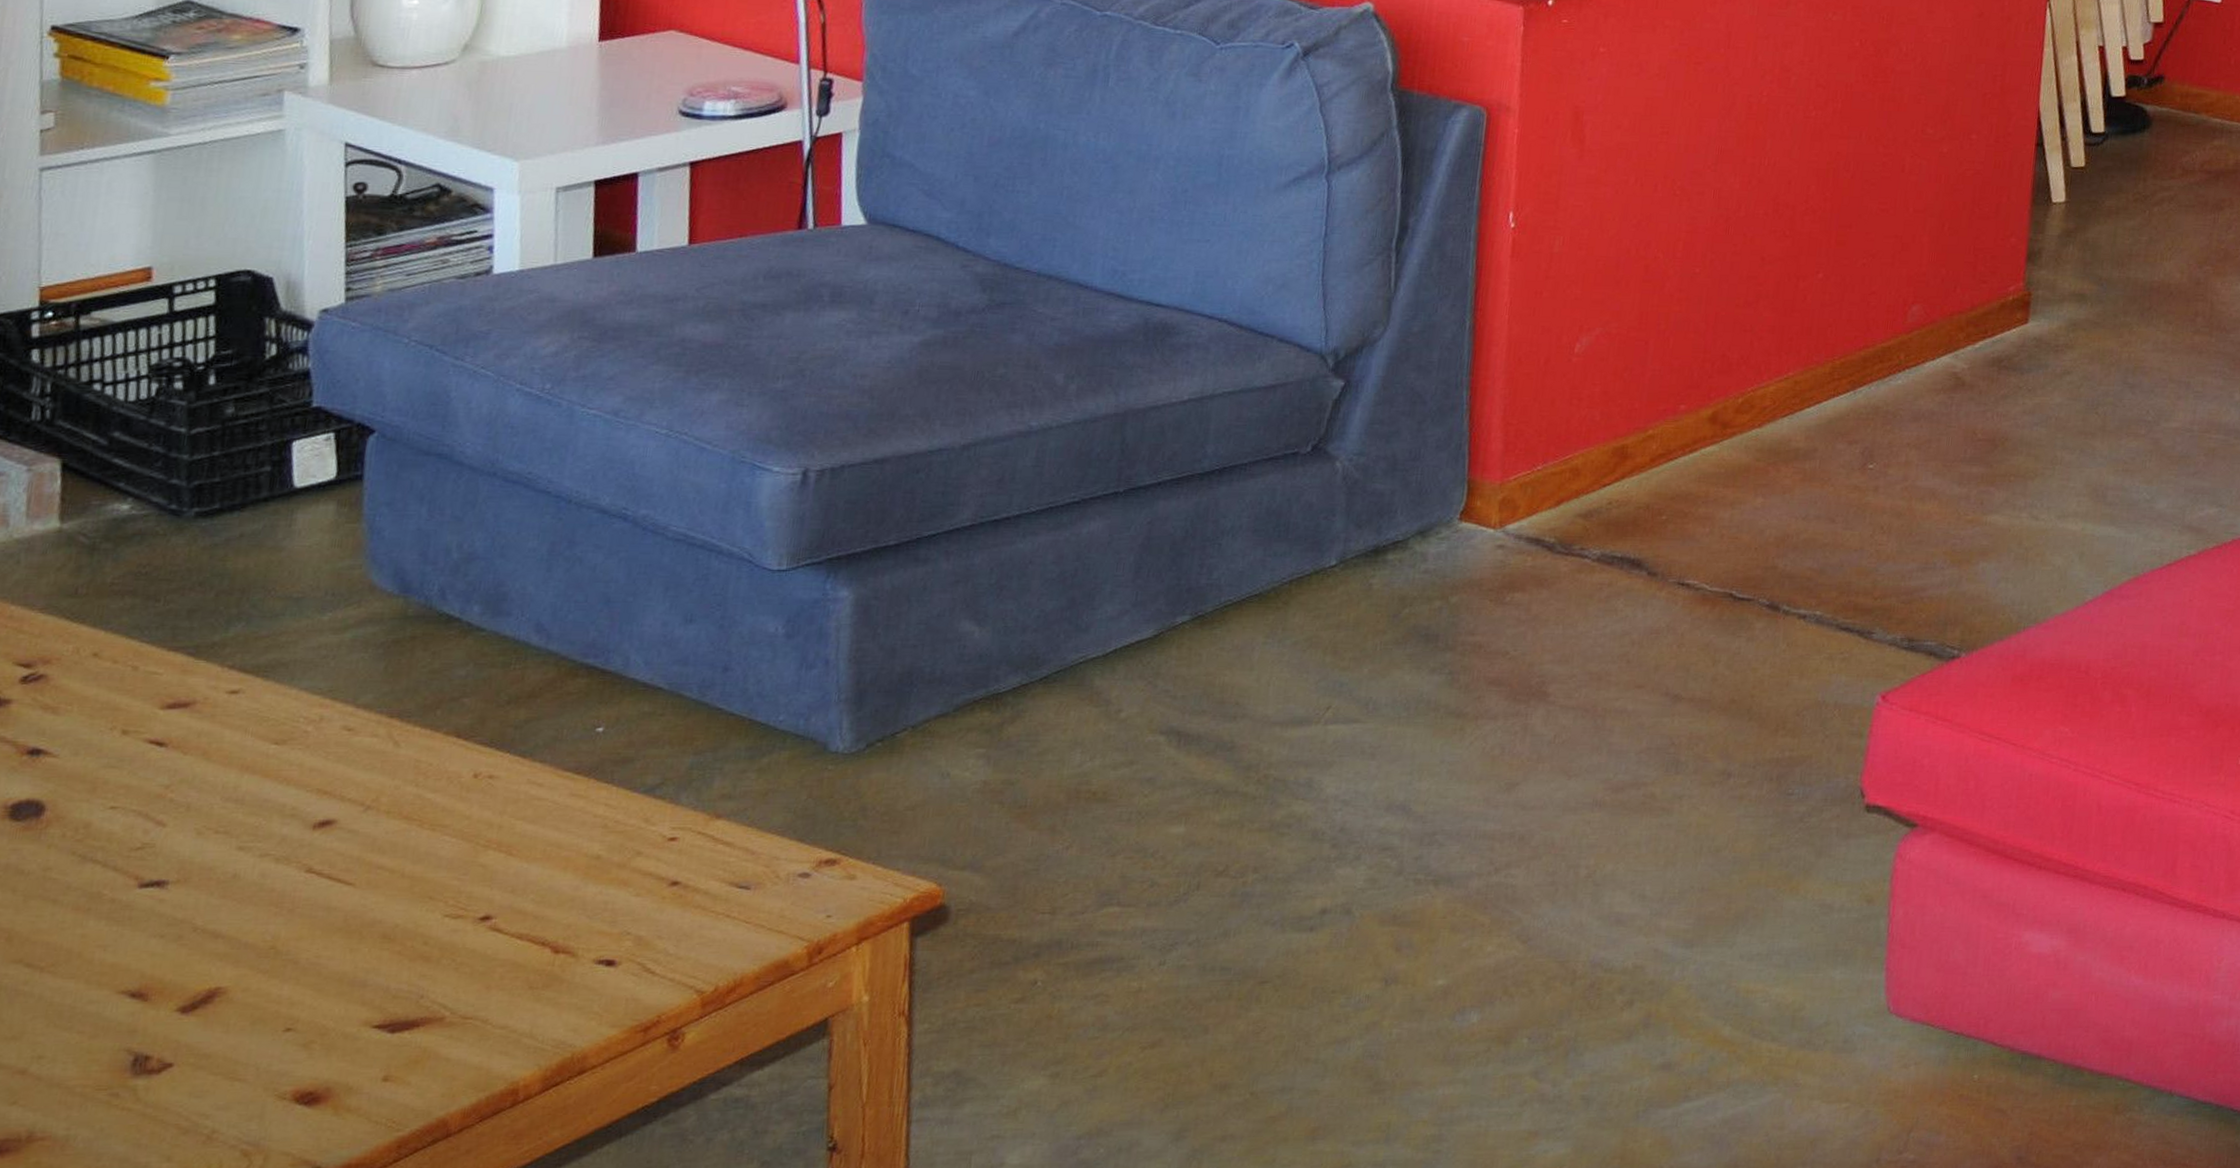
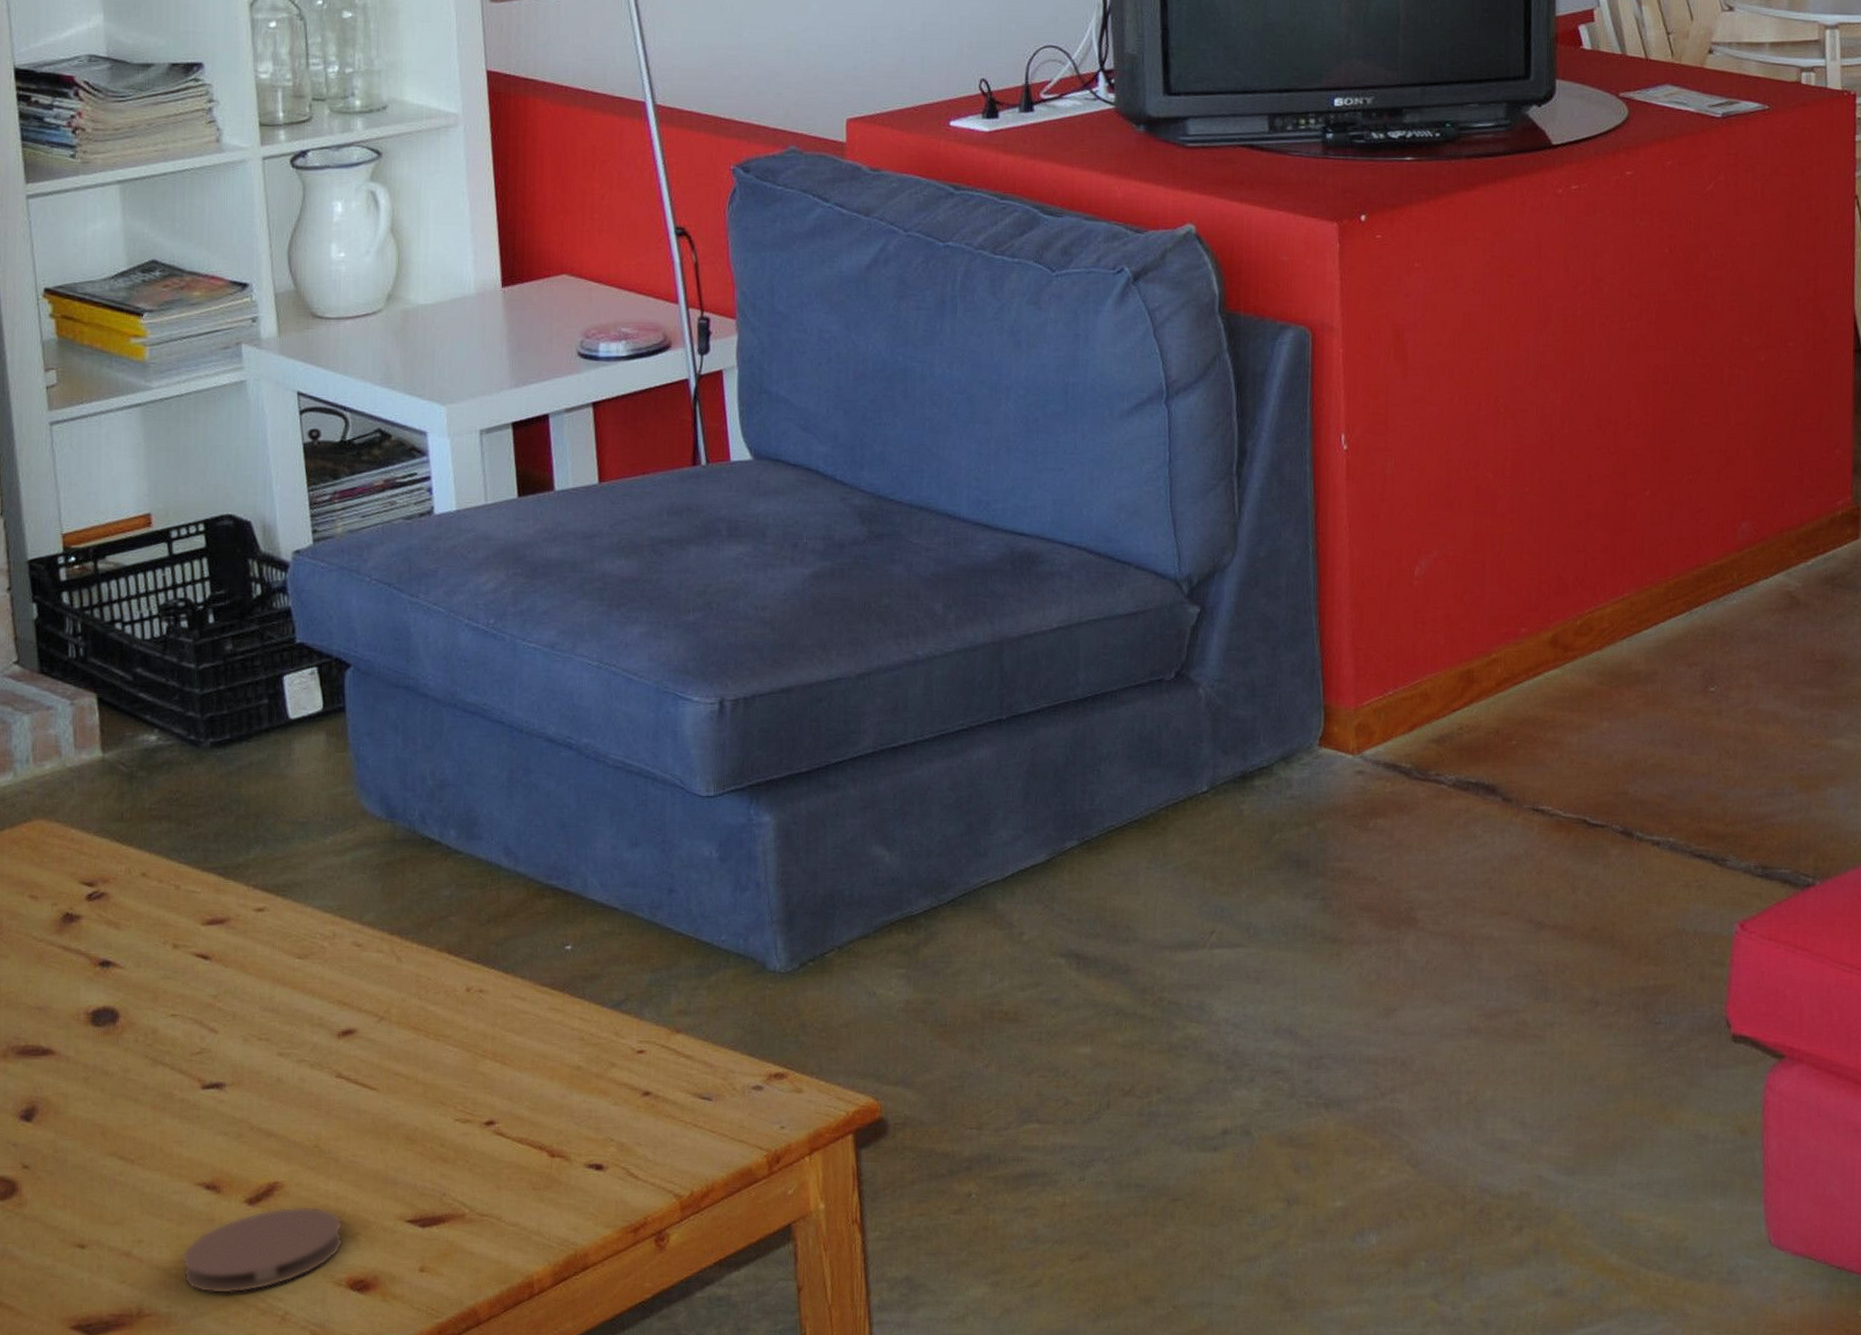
coaster: none [89,1013,295,1113] -> present [181,1206,344,1294]

